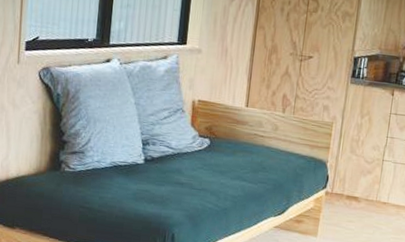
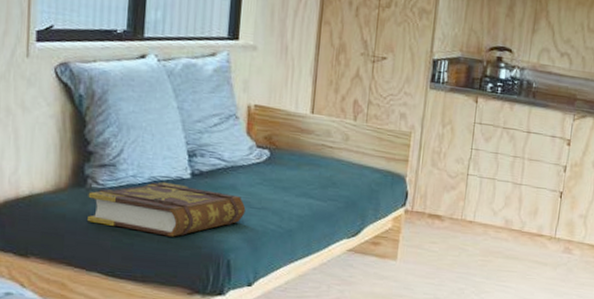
book: none [61,166,189,213] -> present [88,182,246,237]

